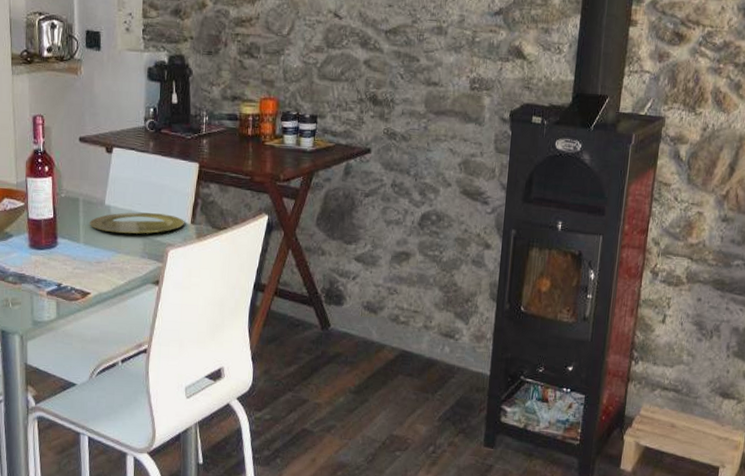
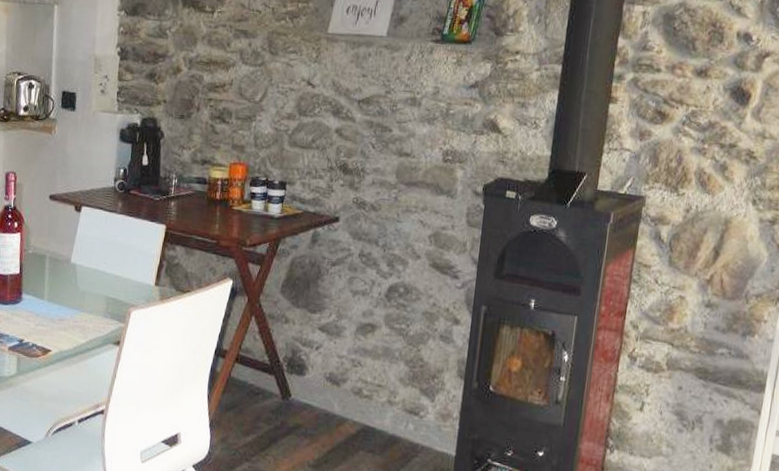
plate: present [89,212,185,234] -> none [54,271,149,294]

